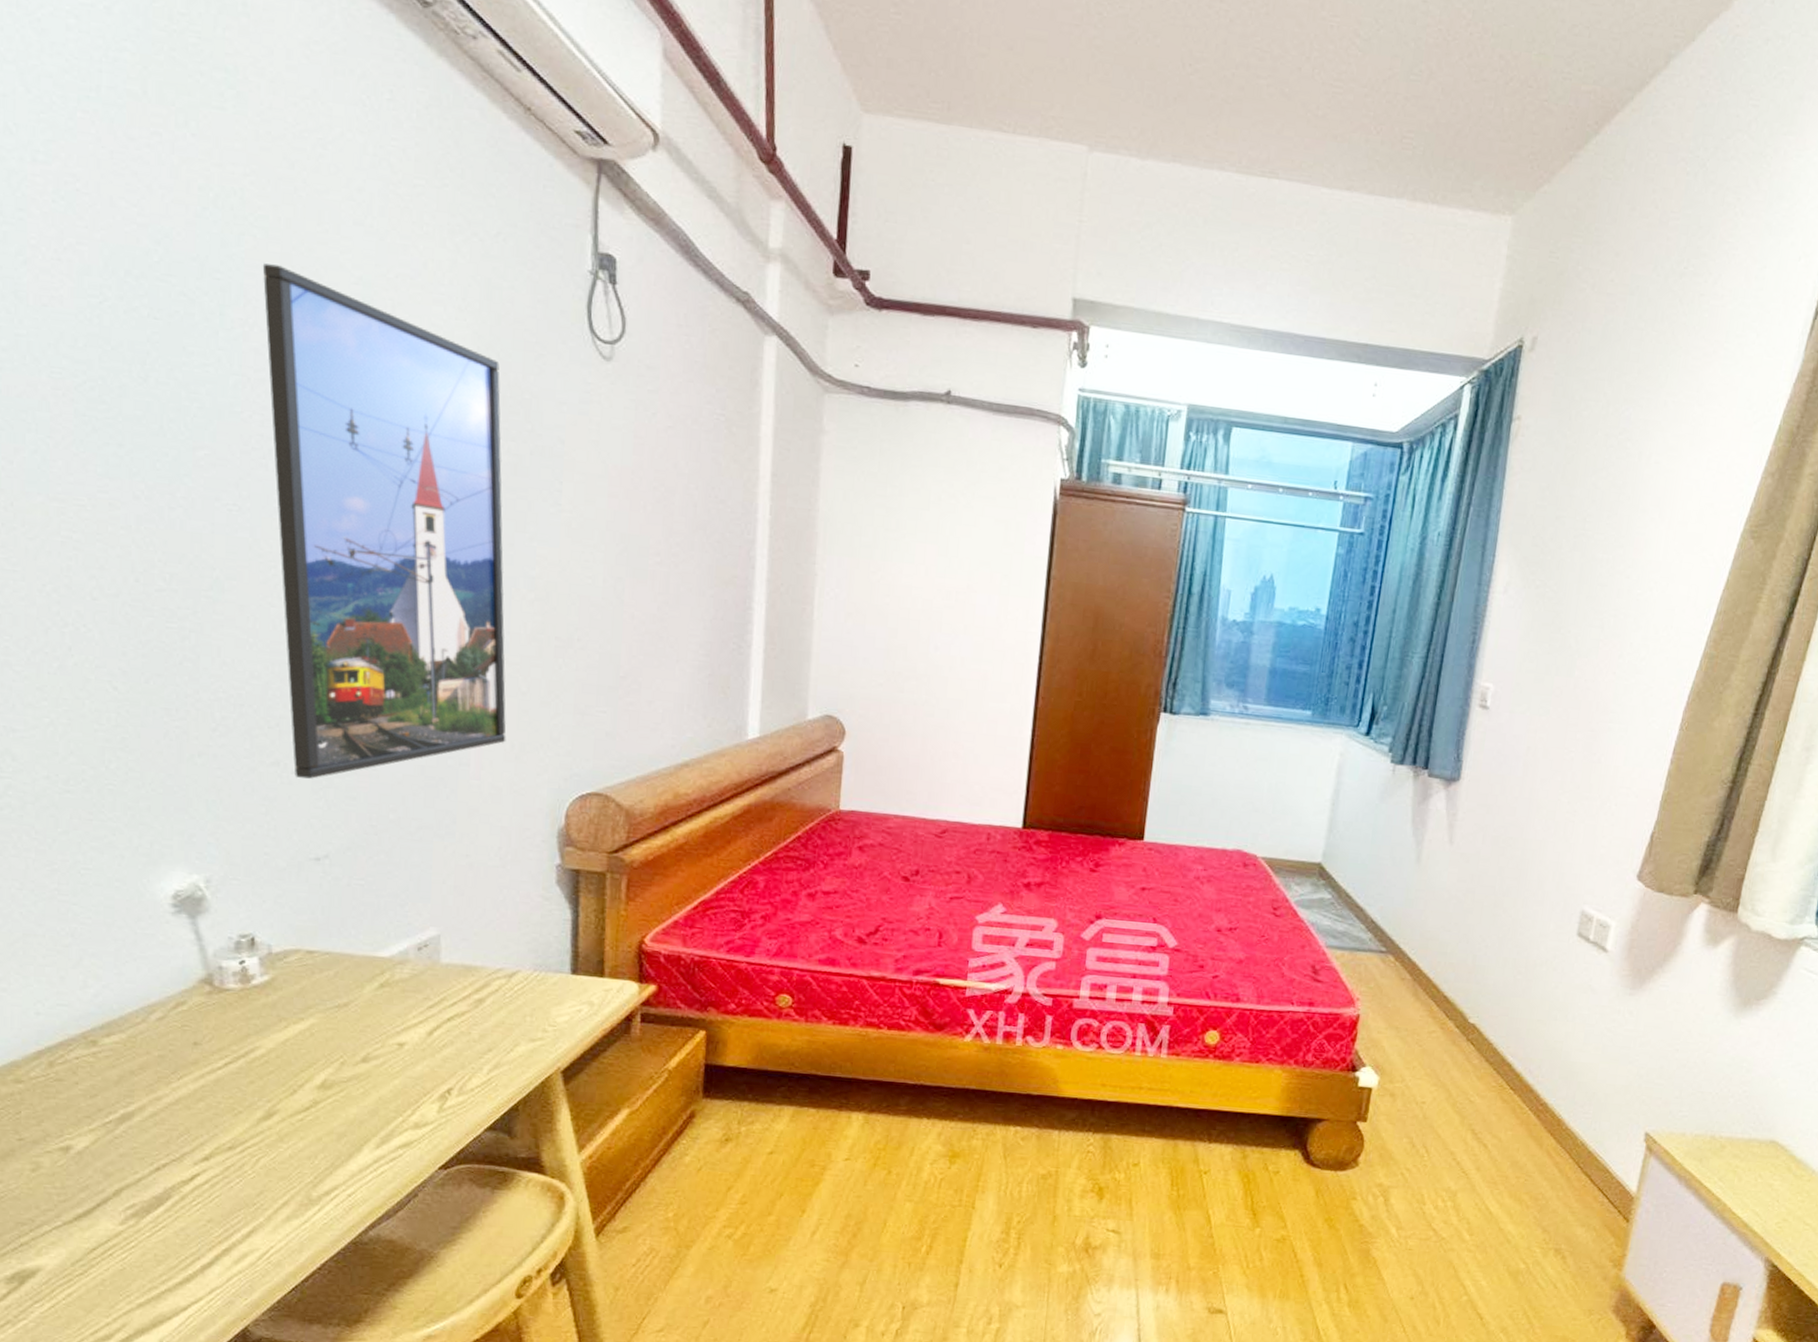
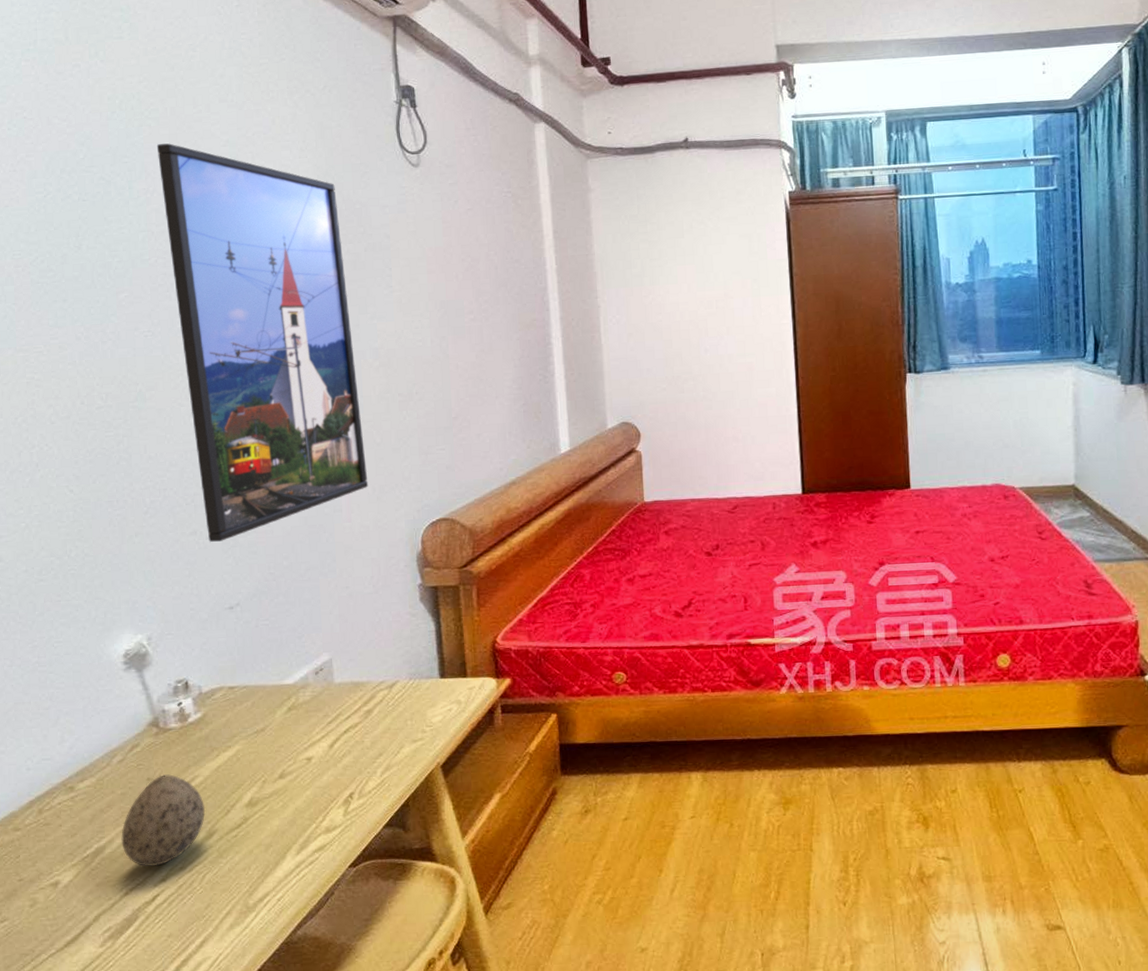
decorative egg: none [155,1040,266,1143] -> present [121,774,206,867]

